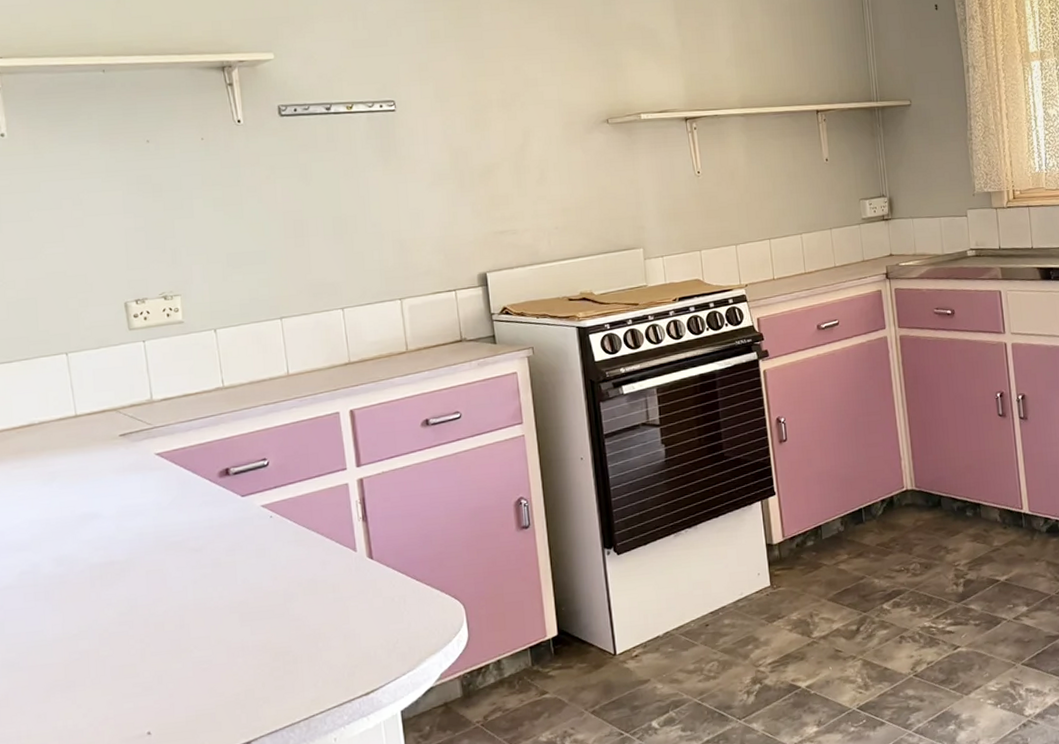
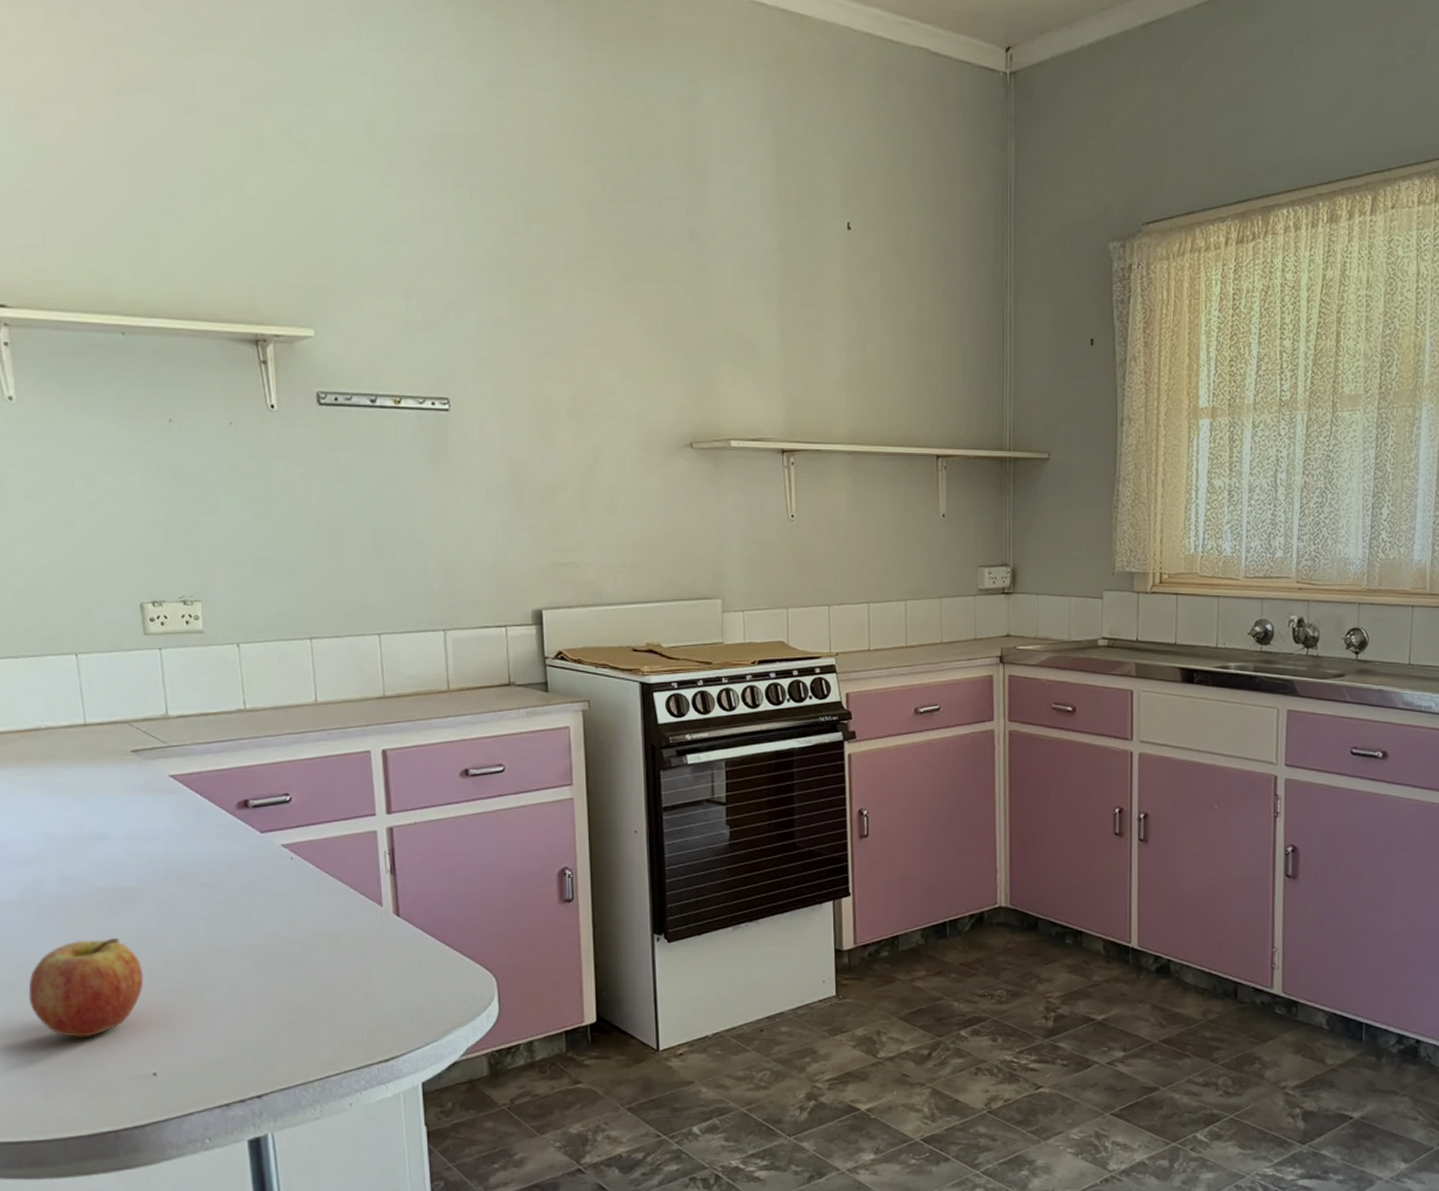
fruit: none [26,608,136,708] -> present [28,937,144,1037]

